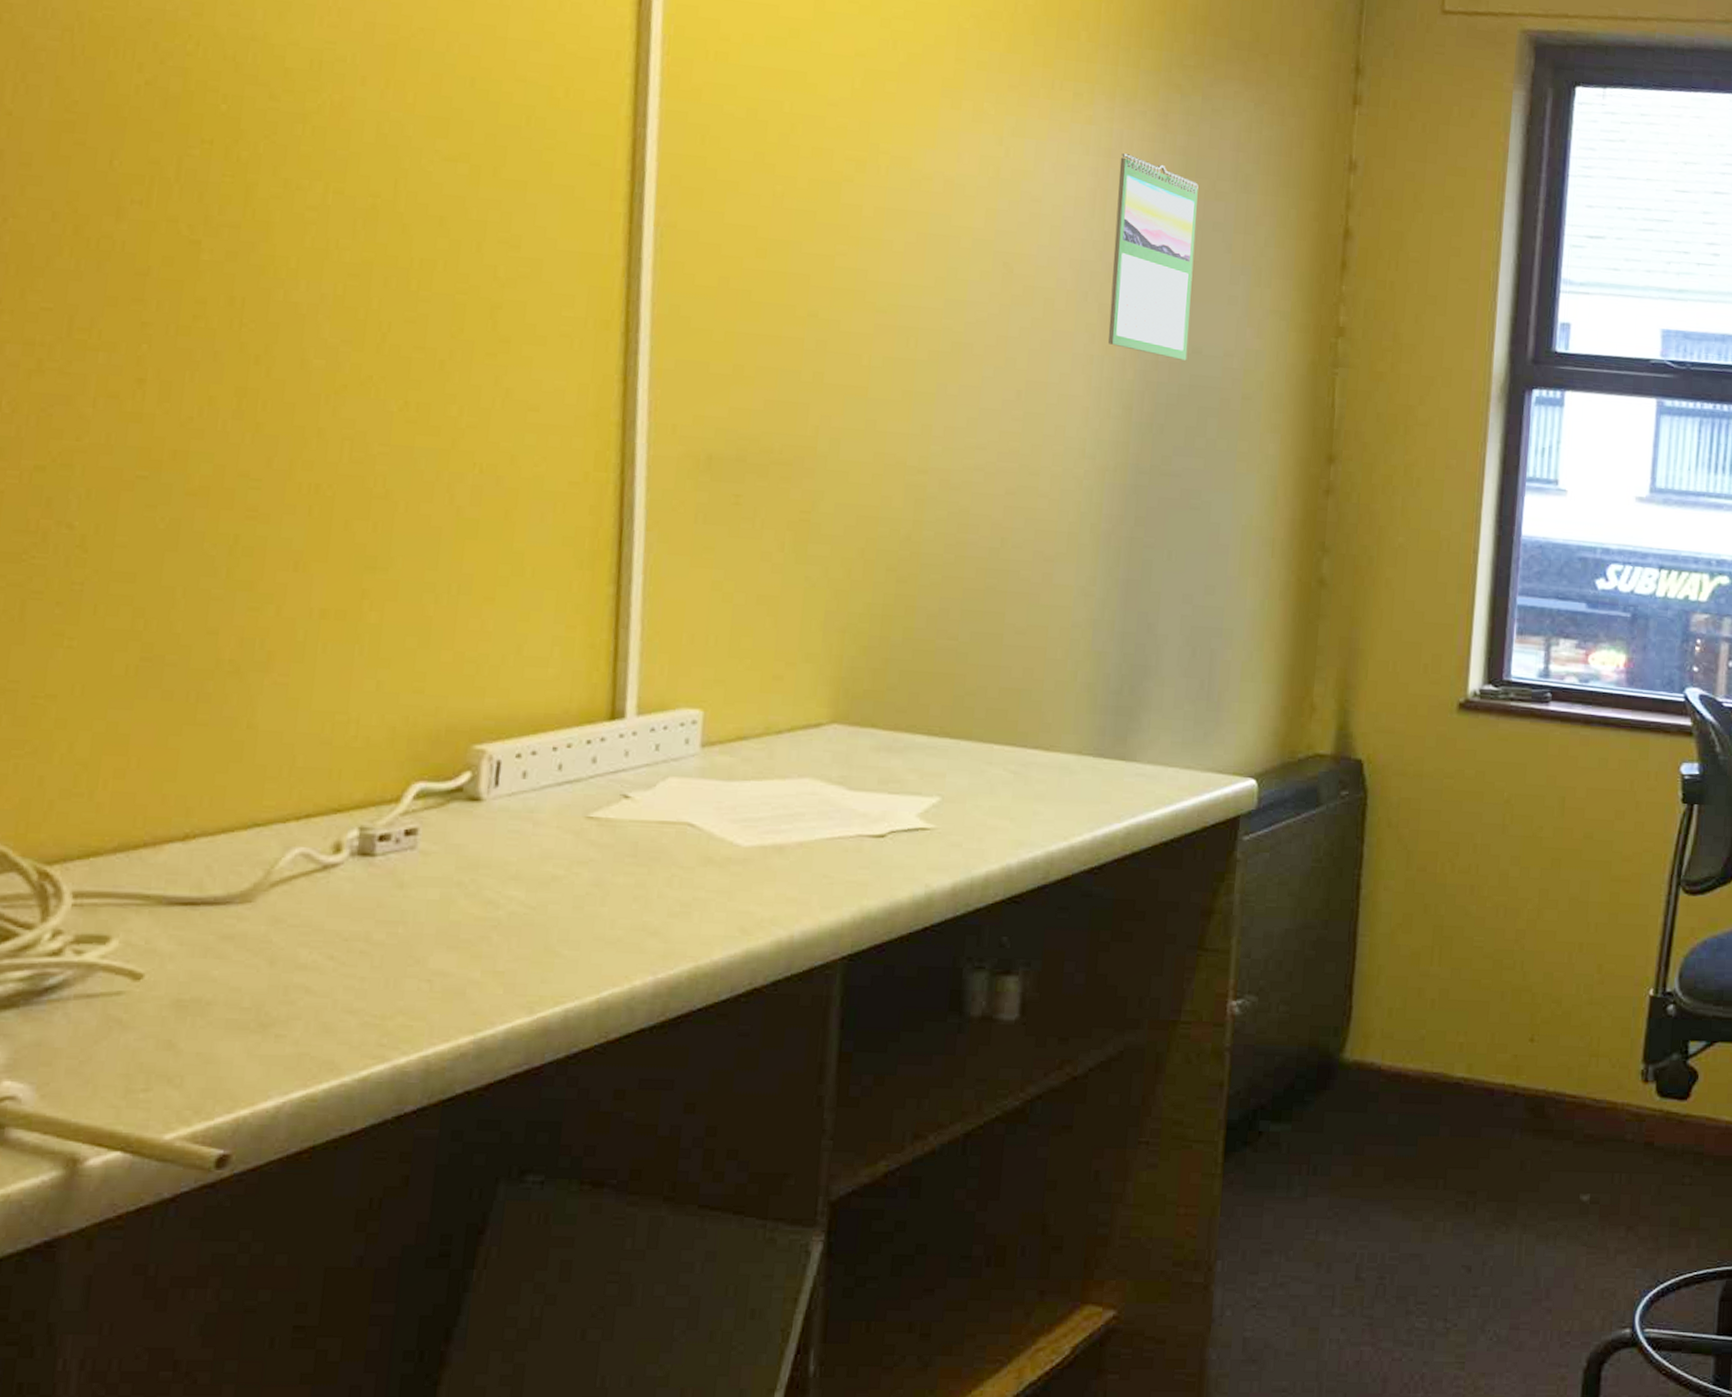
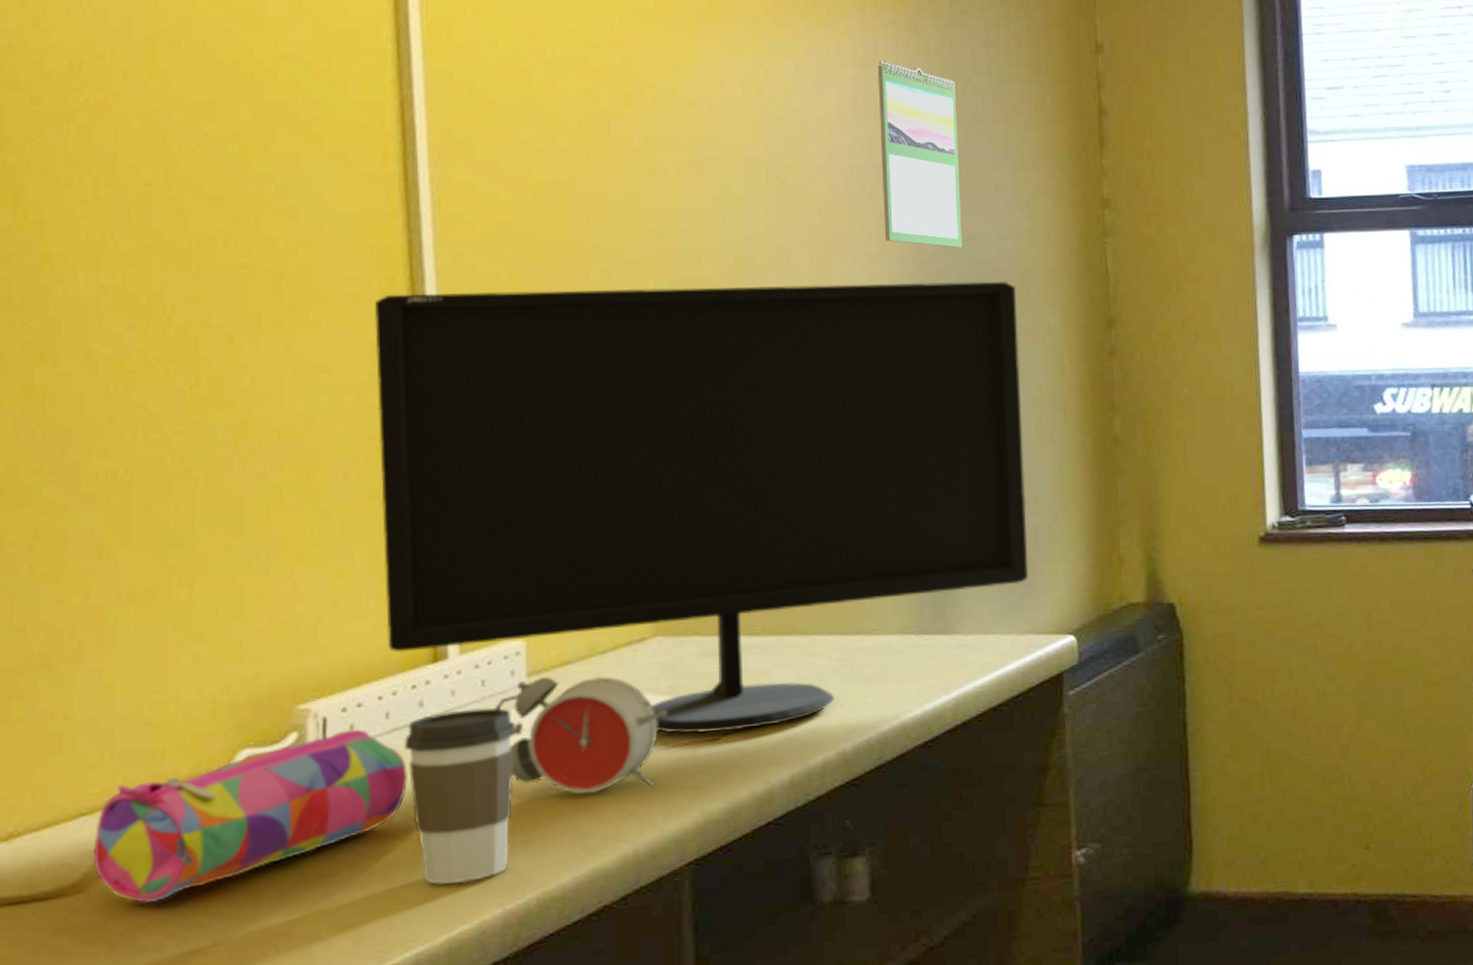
pencil case: none [263,776,576,922] -> present [93,729,409,903]
computer monitor: none [567,338,1236,831] -> present [374,281,1029,734]
coffee cup: none [574,771,685,946] -> present [405,708,515,885]
alarm clock: none [666,748,837,876] -> present [495,676,668,795]

